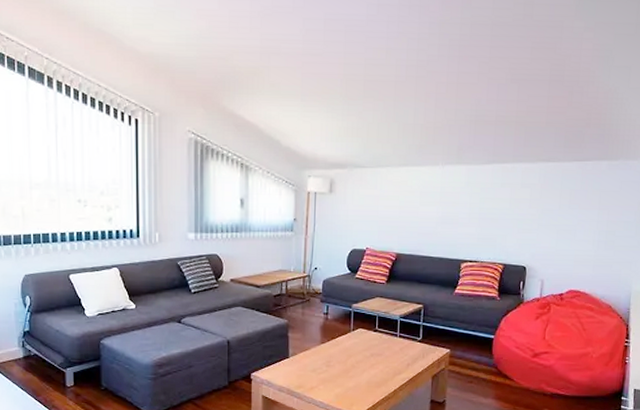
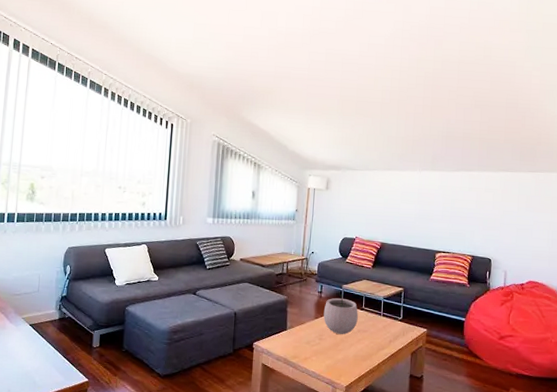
plant pot: none [330,311,371,359] -> present [323,291,358,334]

